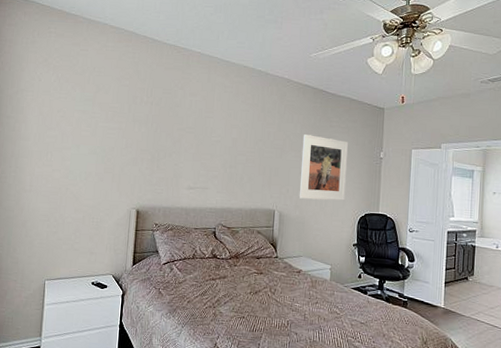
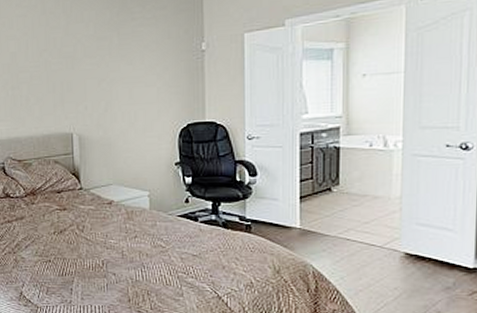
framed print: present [300,134,348,201] -> none [98,34,160,115]

